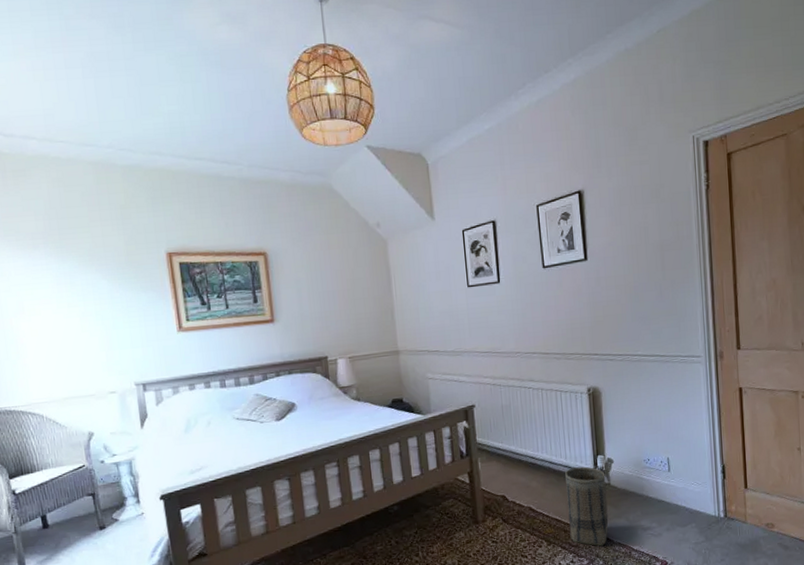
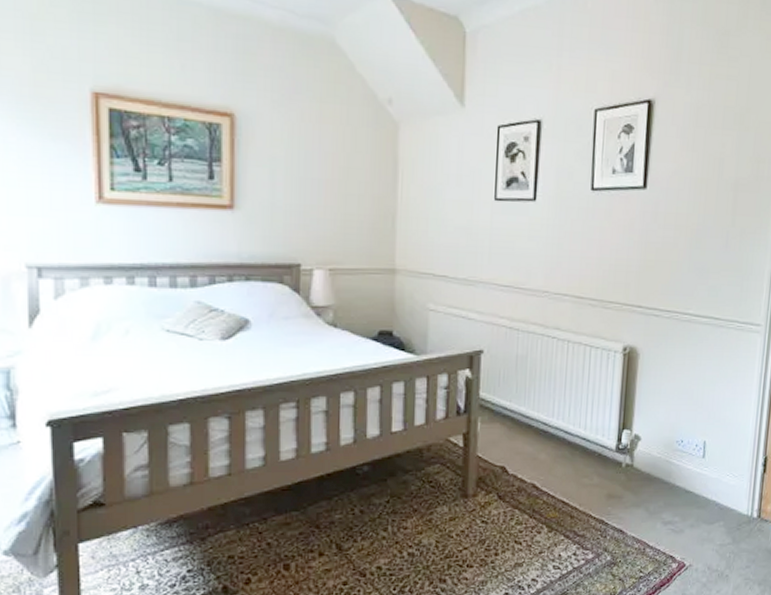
basket: present [565,466,609,547] -> none [577,441,629,539]

